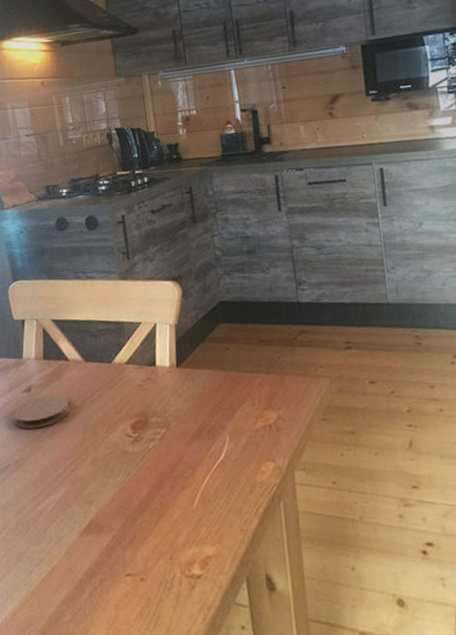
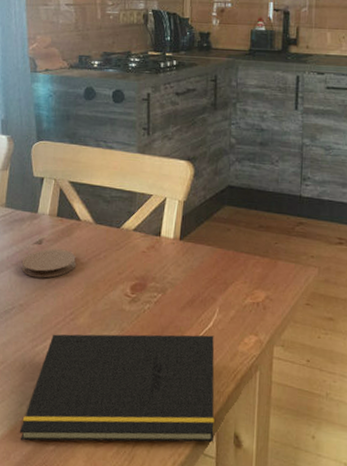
notepad: none [31,468,244,614] -> present [19,334,215,443]

